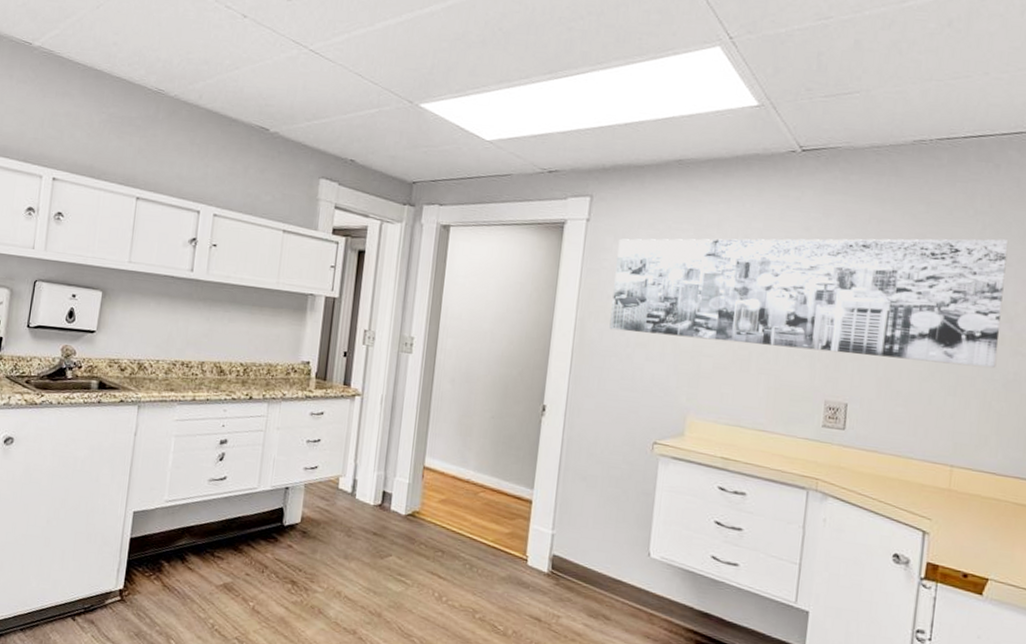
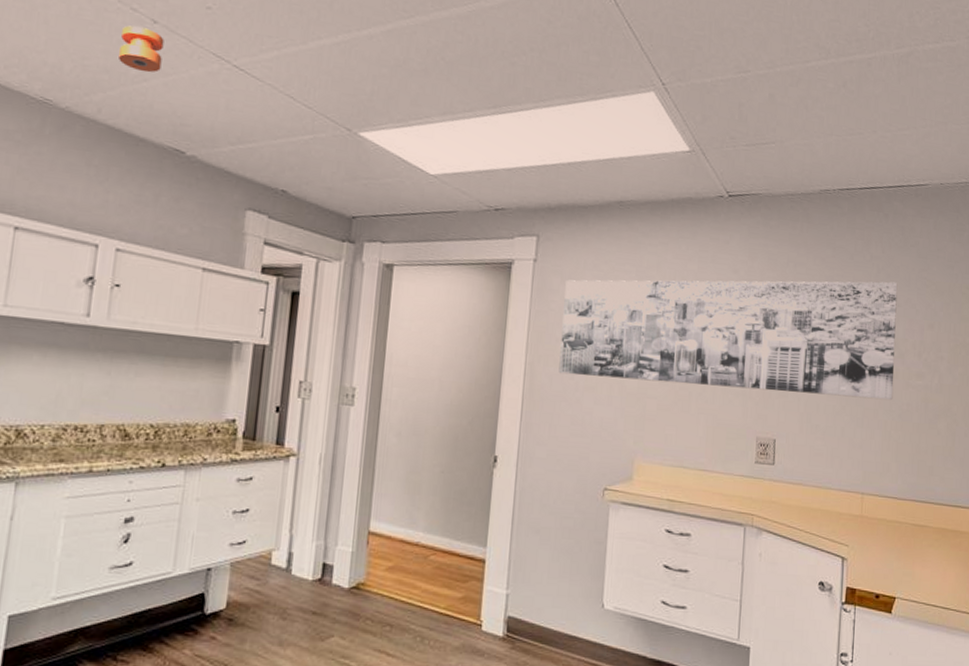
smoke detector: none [216,21,252,62] -> present [119,25,164,73]

